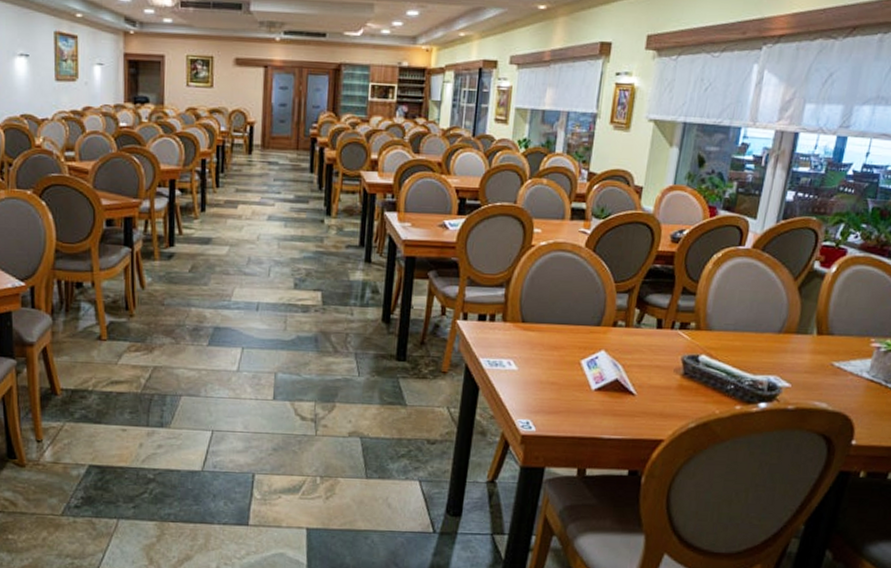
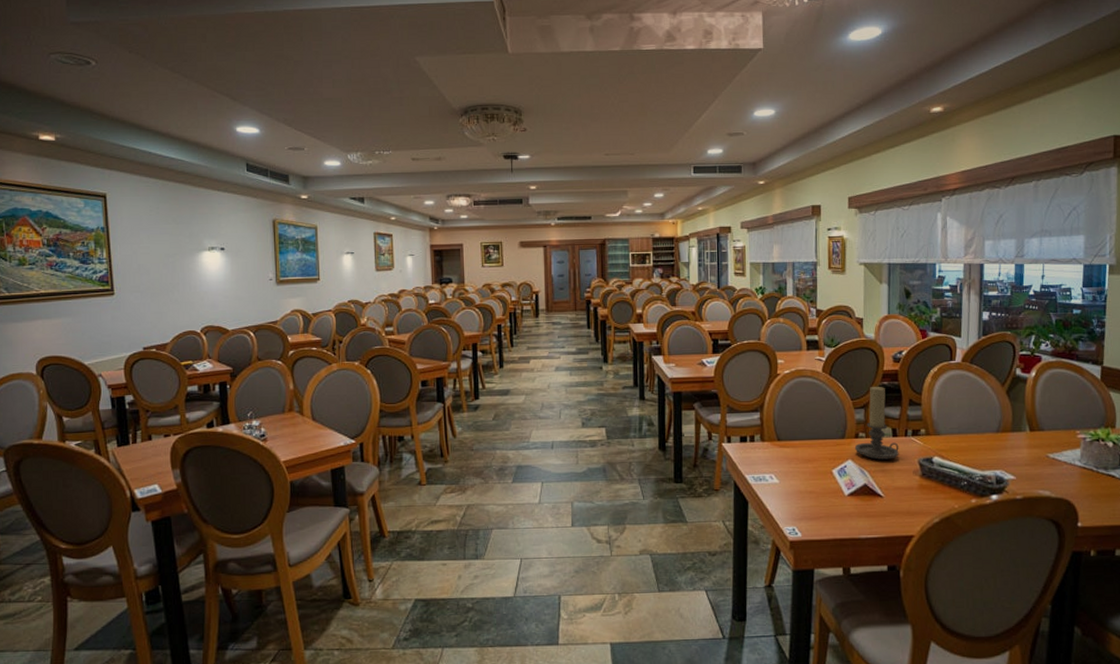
candle holder: none [610,268,662,354] -> present [854,386,899,460]

